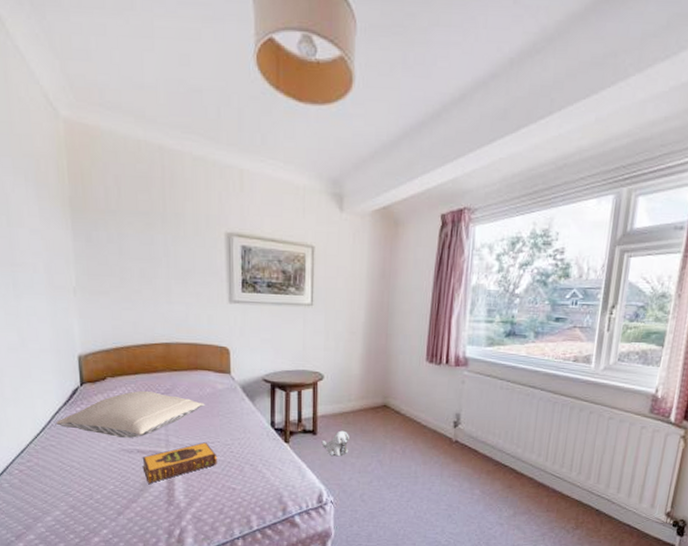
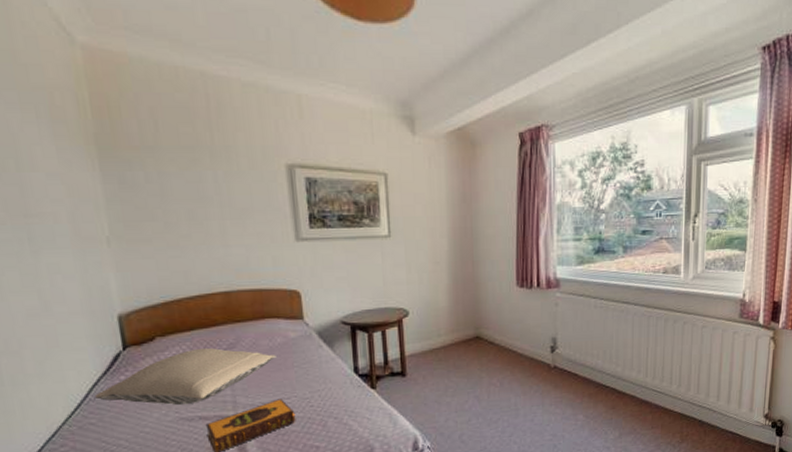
plush toy: present [321,430,349,457] -> none [412,368,443,398]

